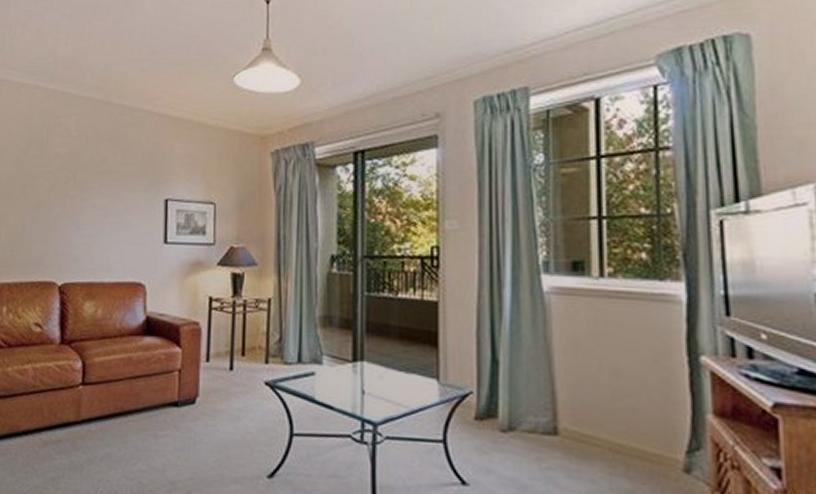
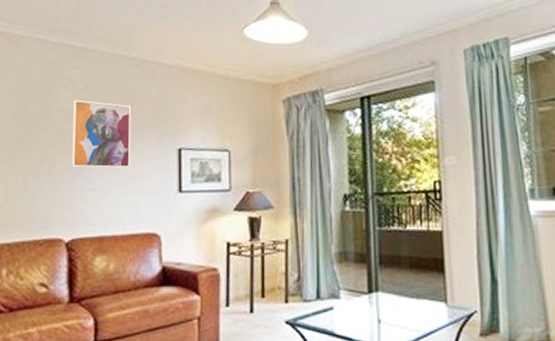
wall art: none [65,147,121,217] -> present [72,100,132,169]

